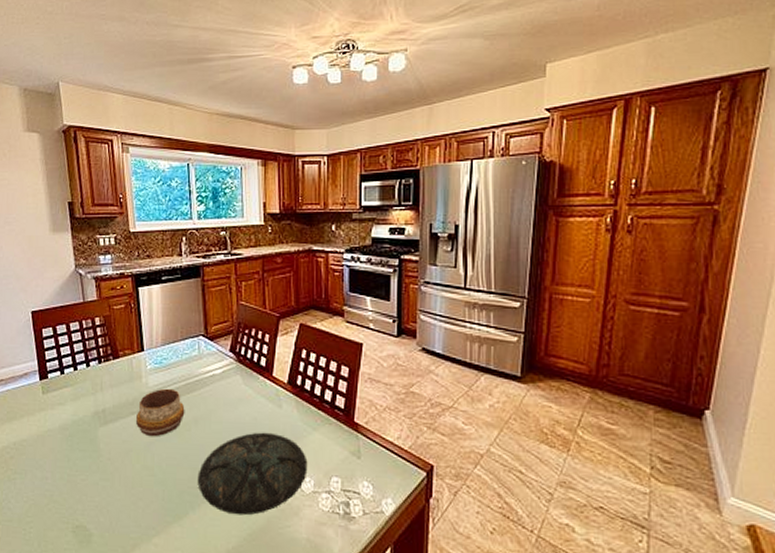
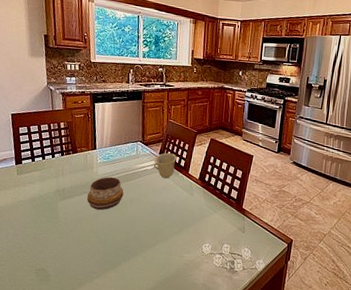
plate: present [197,432,308,516] -> none [129,211,208,267]
cup: none [222,348,255,385] -> present [153,152,178,178]

